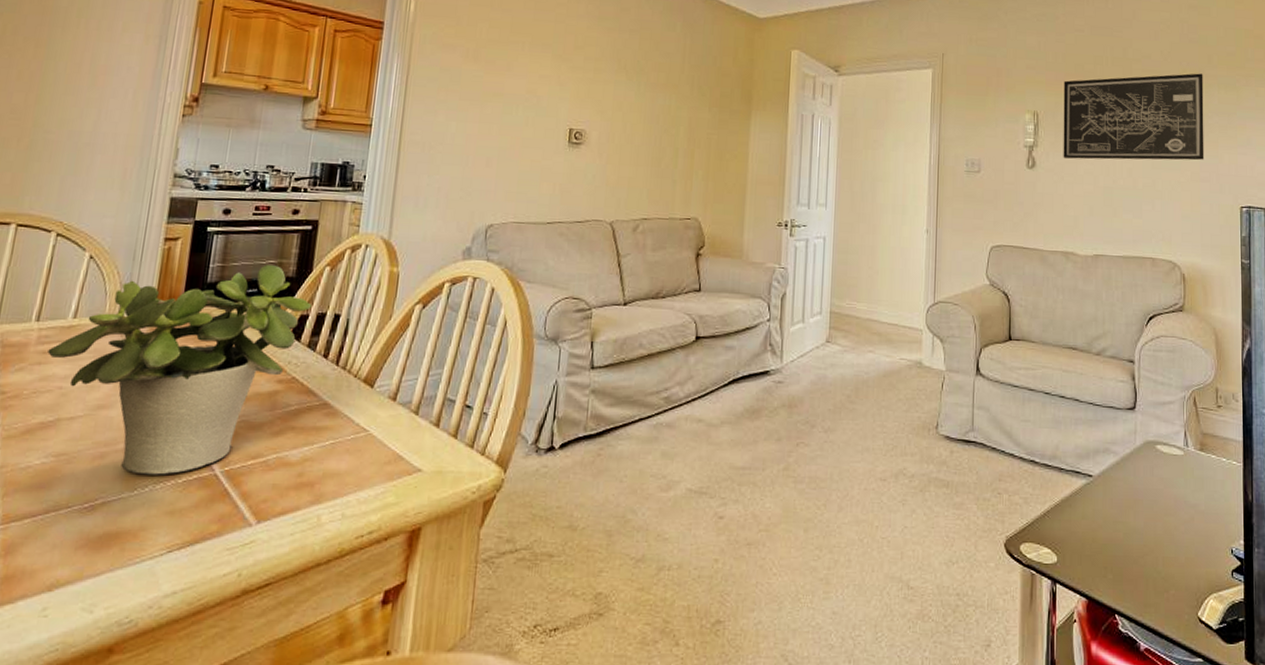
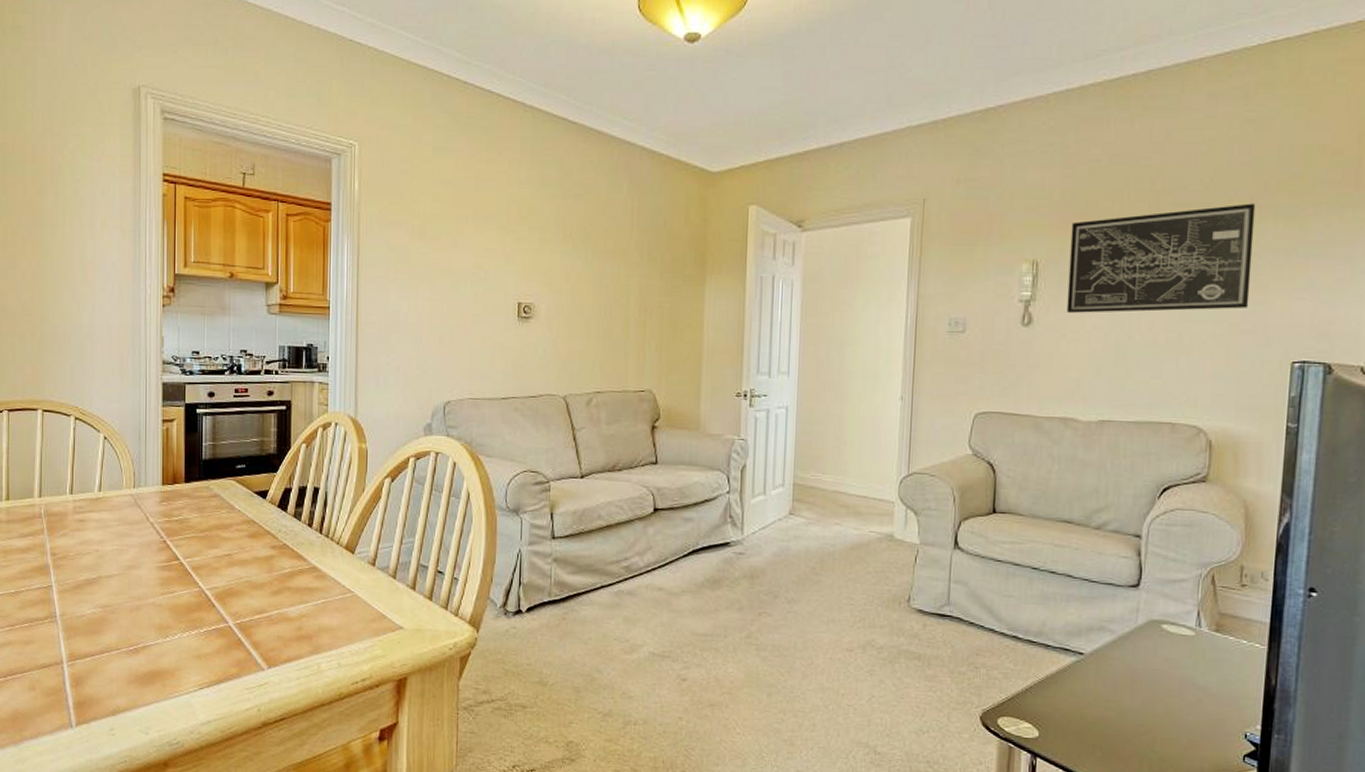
potted plant: present [47,264,312,475] -> none [83,442,293,626]

